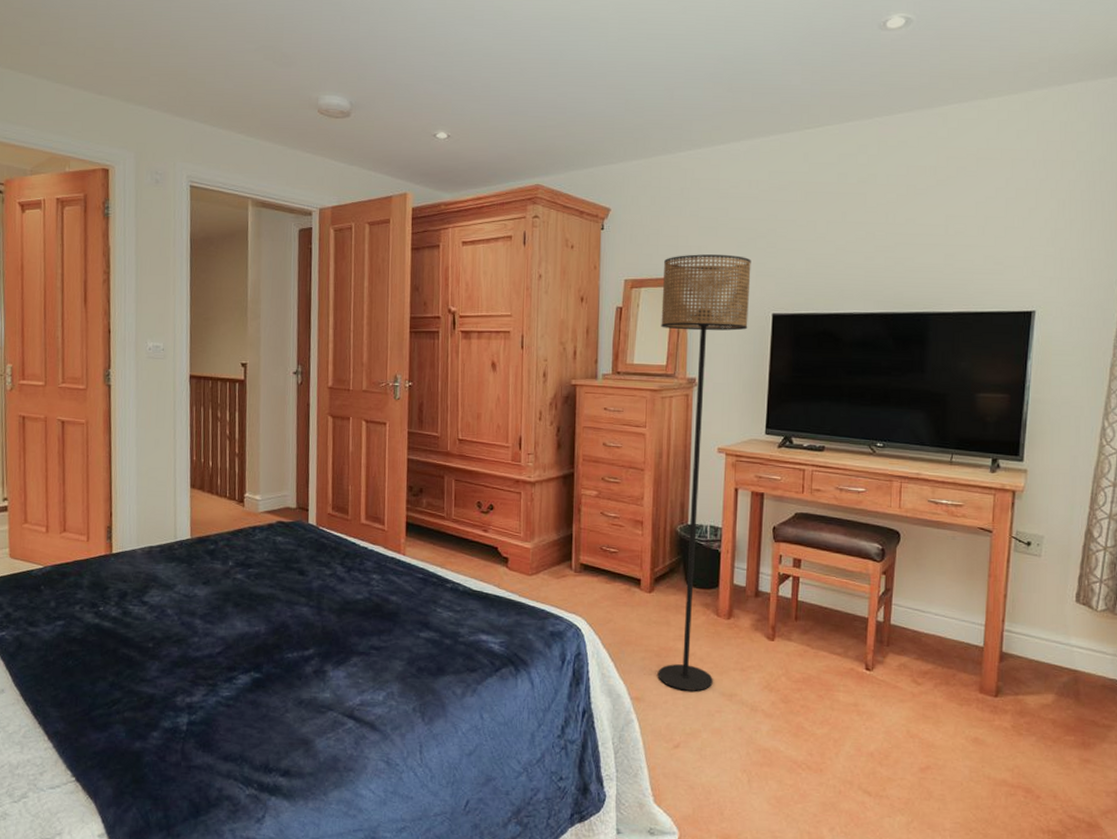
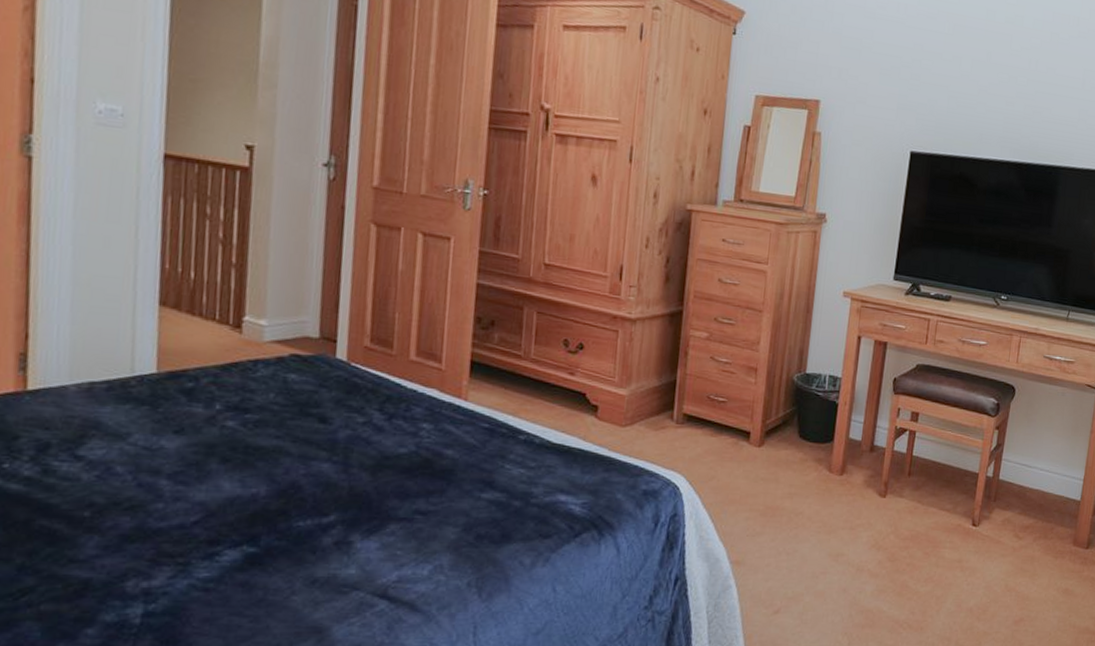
floor lamp: present [657,254,751,691] -> none [761,75,893,552]

